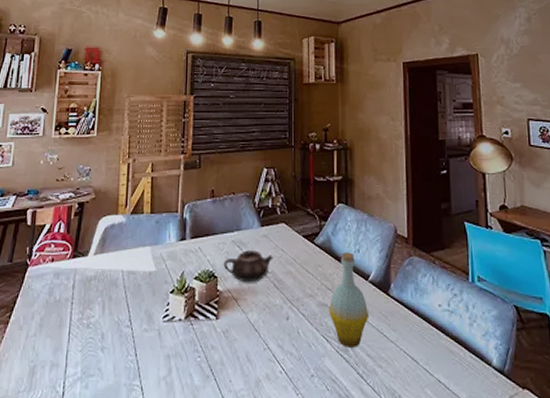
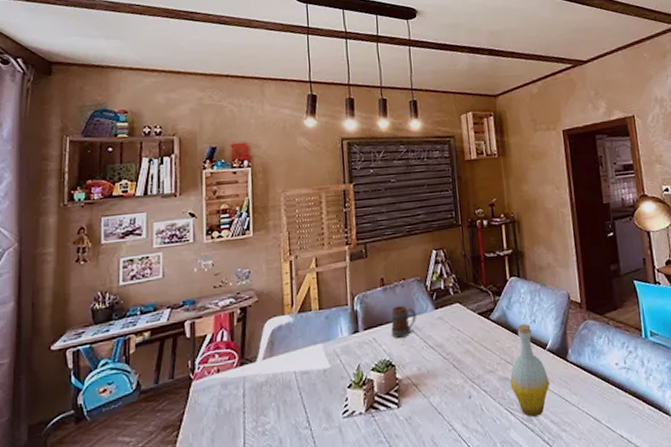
mug: none [217,218,242,250] -> present [391,305,416,338]
teapot: present [223,250,273,283] -> none [400,333,451,367]

